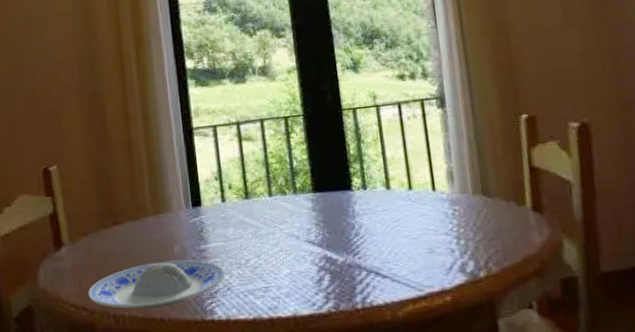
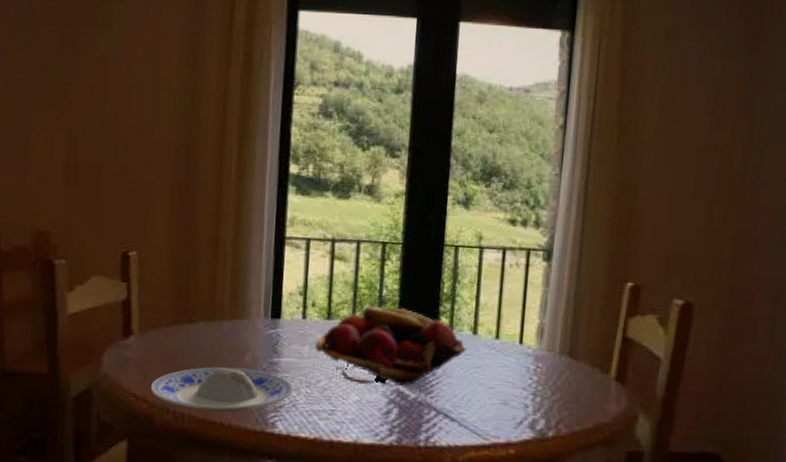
fruit basket: none [238,175,383,256] -> present [315,306,466,386]

